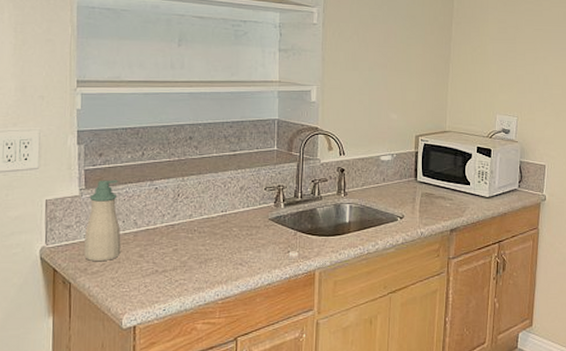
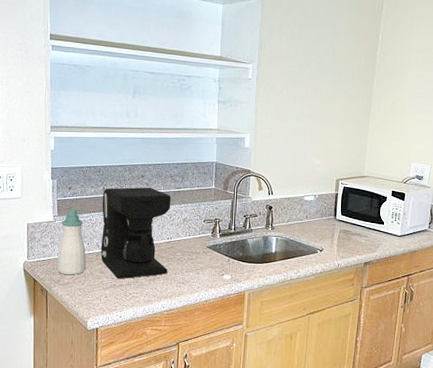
coffee maker: none [139,150,225,264] -> present [100,187,171,279]

